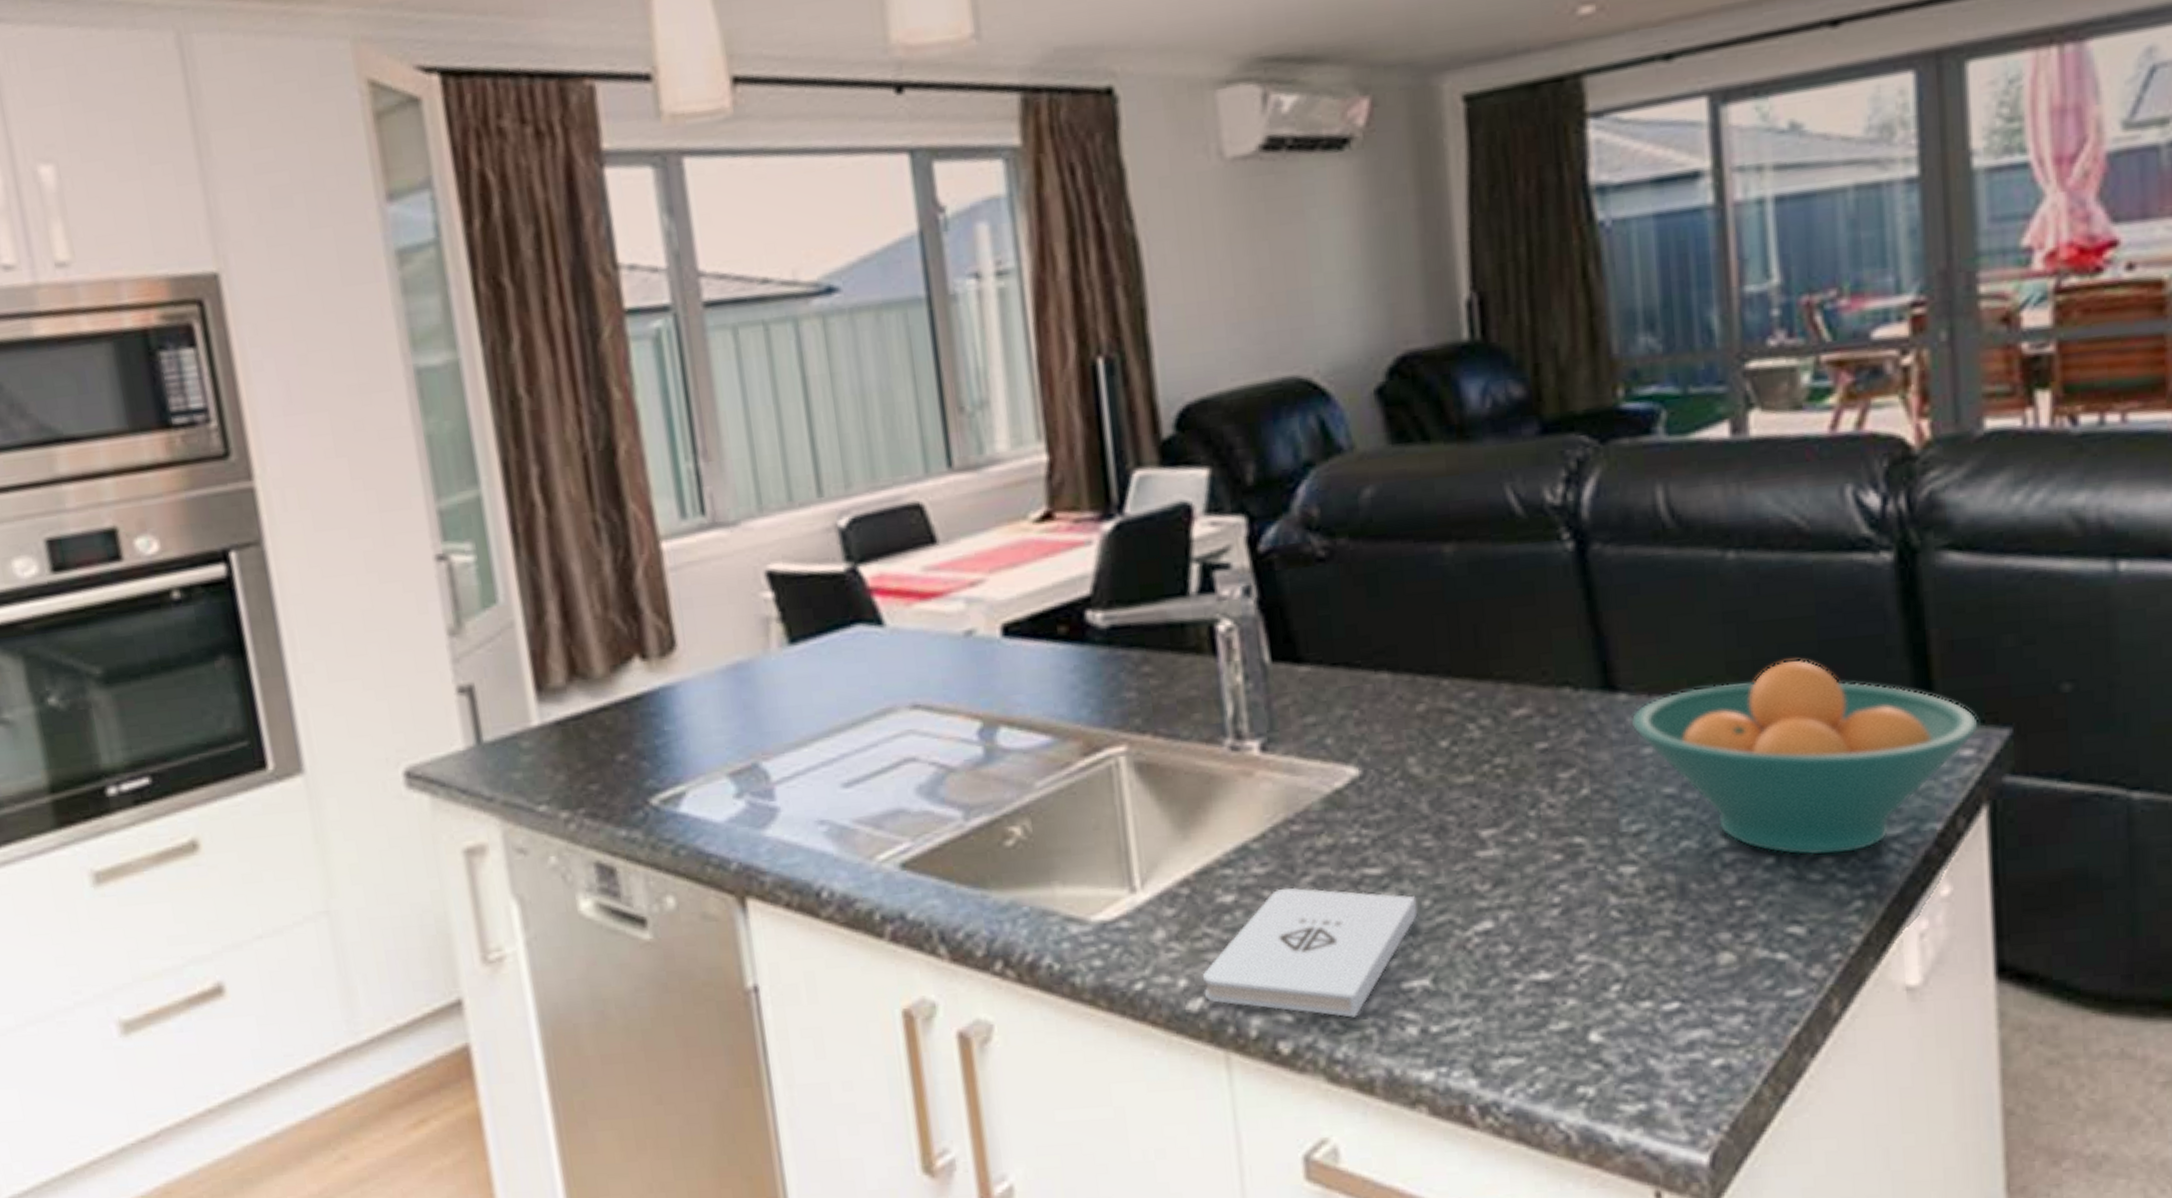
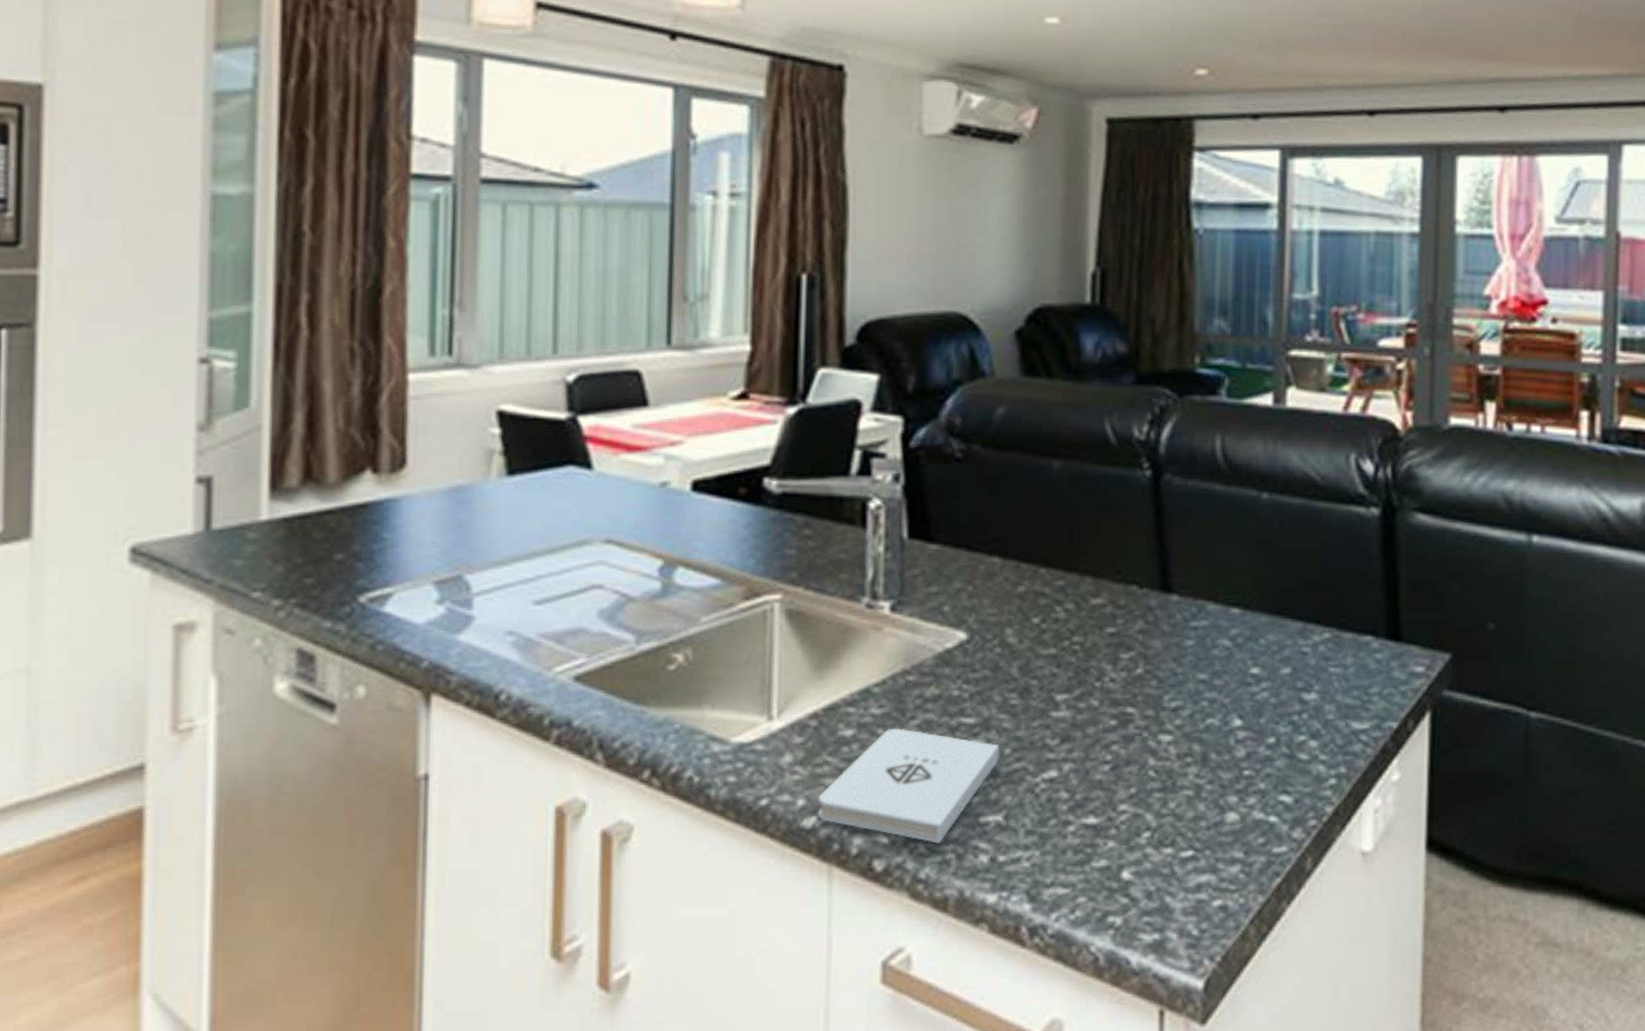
fruit bowl: present [1630,659,1979,856] -> none [1179,583,1429,739]

